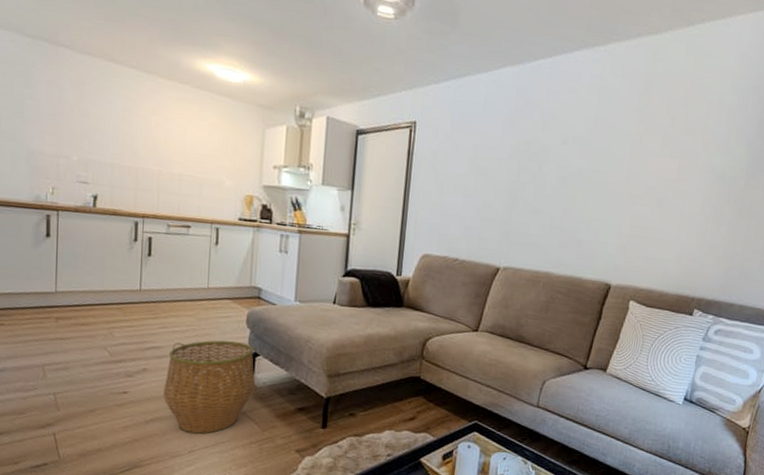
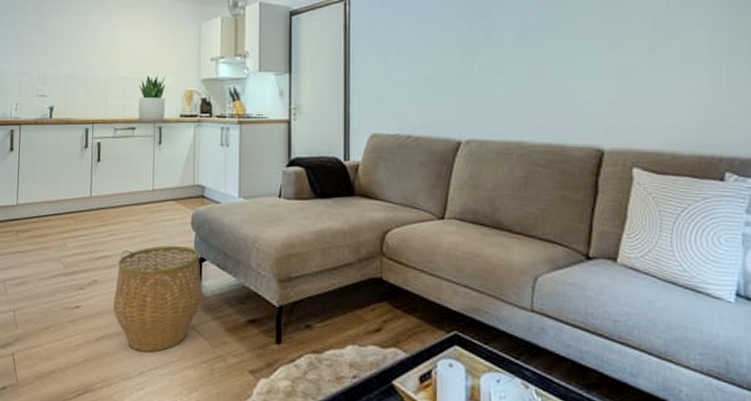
planter: none [193,175,225,225] -> present [138,74,166,123]

